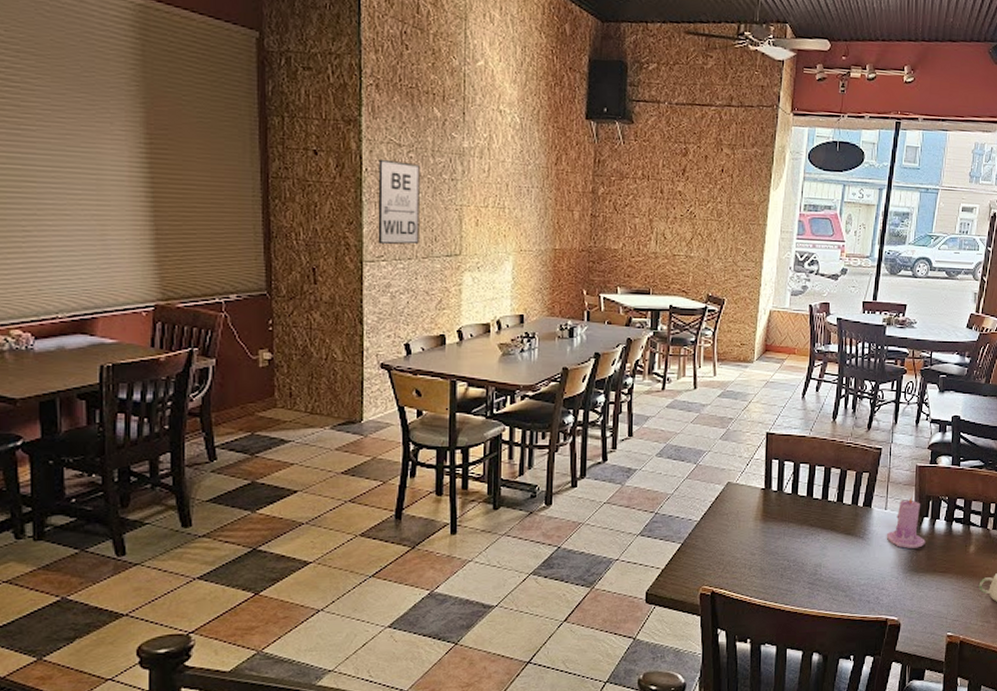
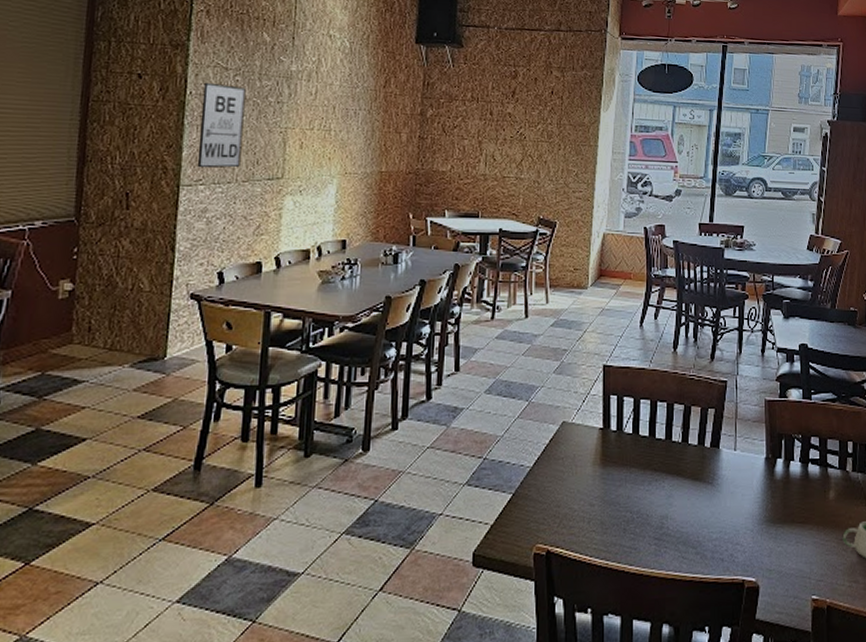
candle: present [886,496,926,548] -> none [737,434,781,495]

